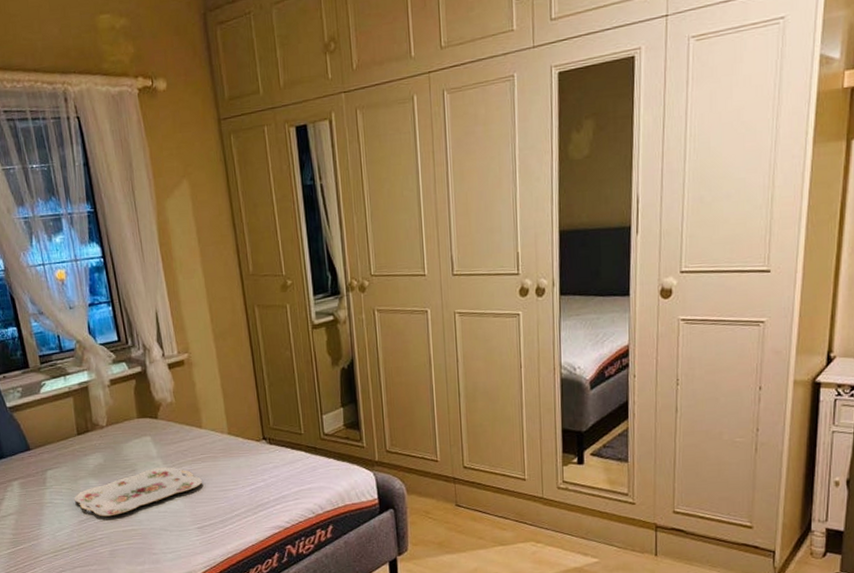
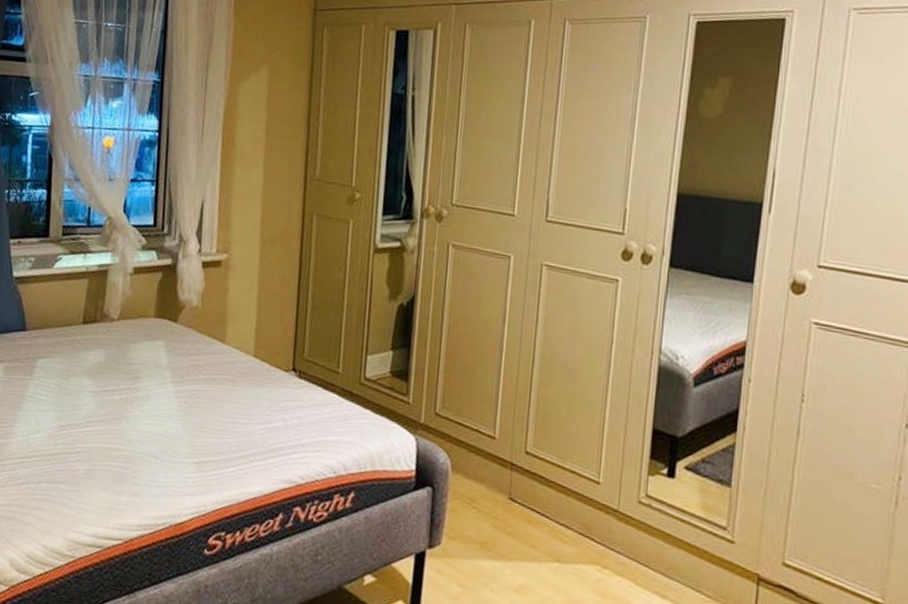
serving tray: present [74,467,203,517] -> none [60,379,213,428]

